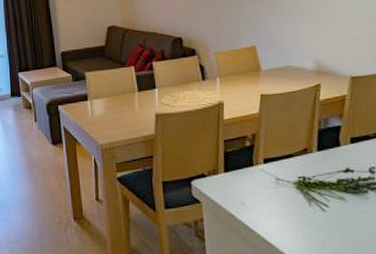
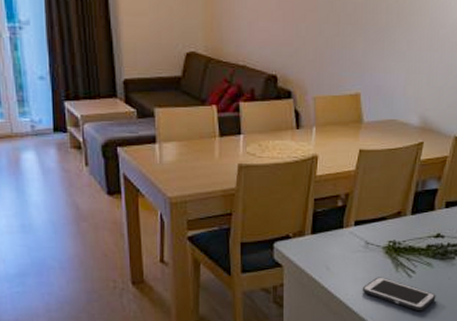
cell phone: none [277,211,354,246] -> present [362,277,436,312]

